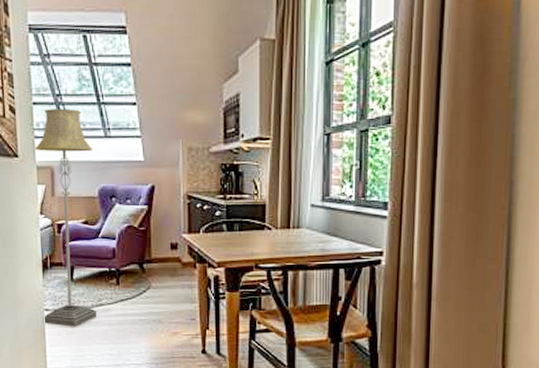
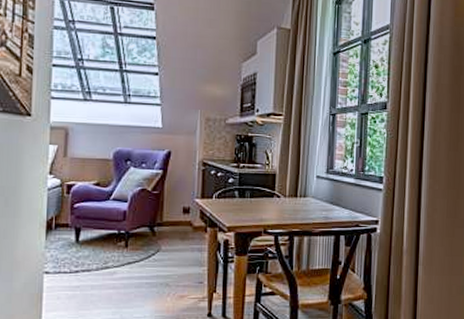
floor lamp: present [35,108,98,327] -> none [41,71,111,291]

